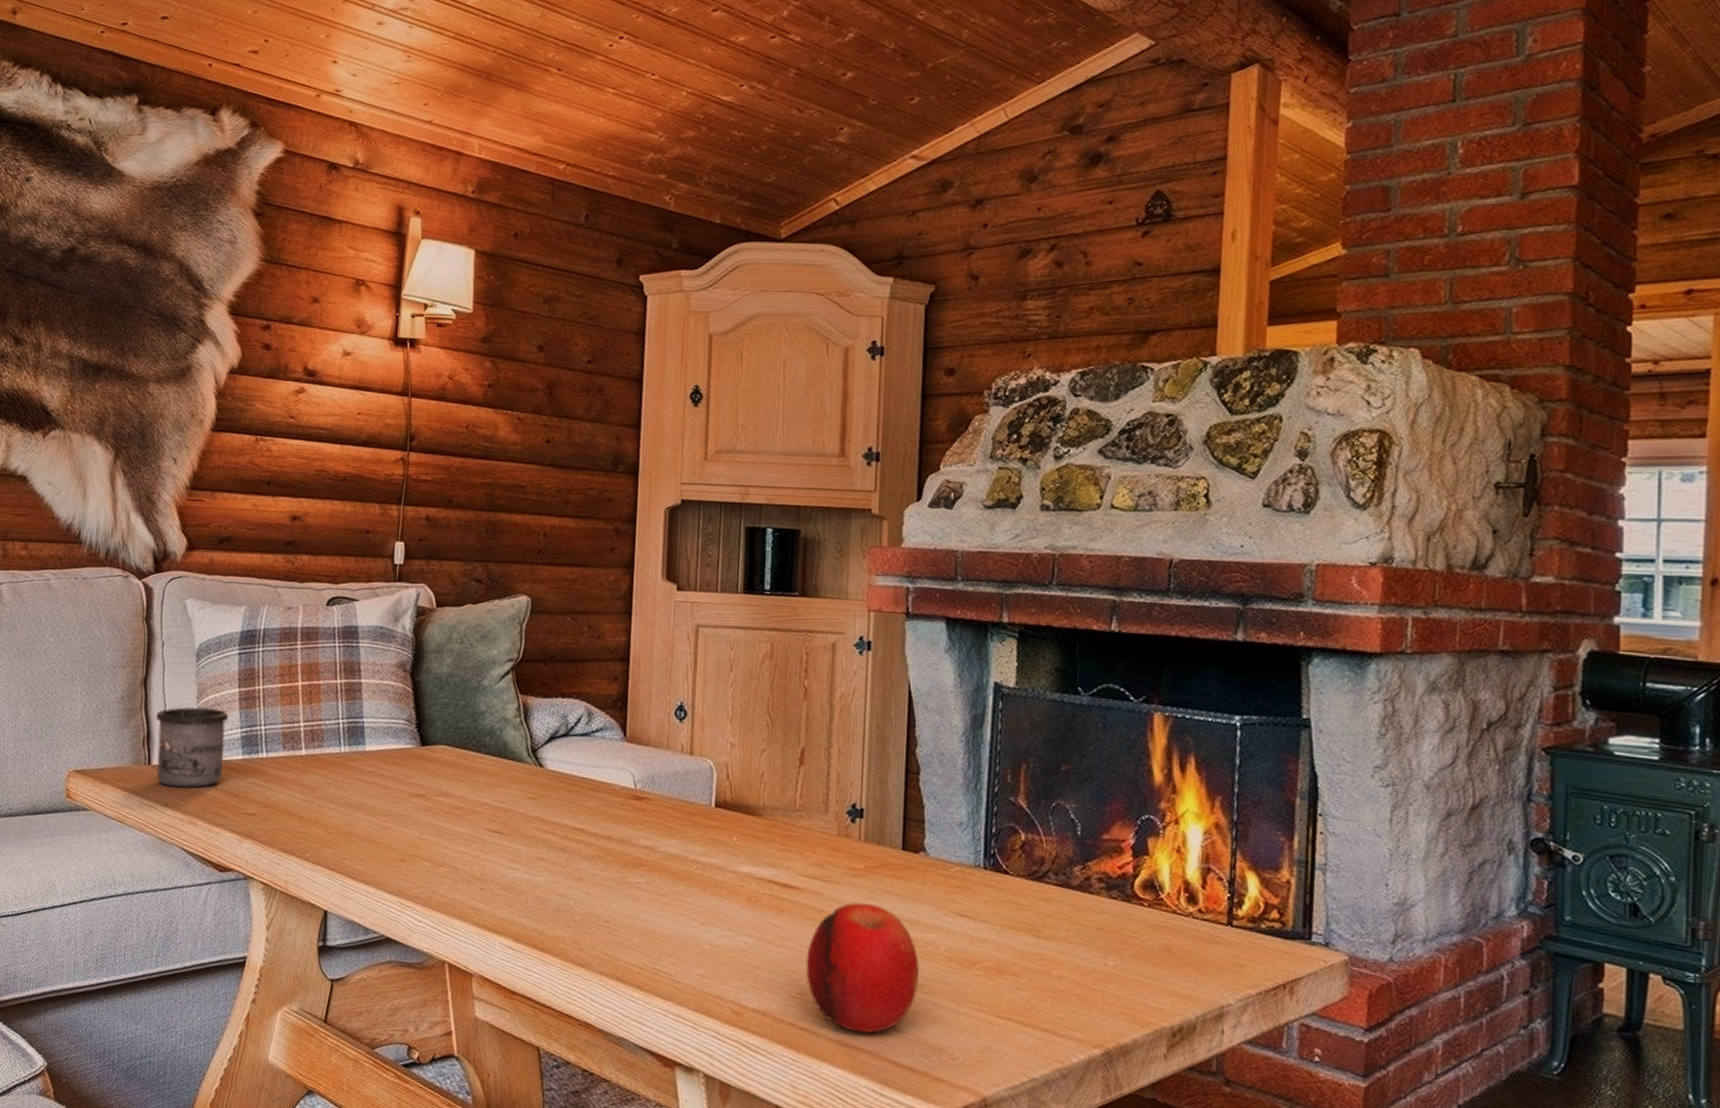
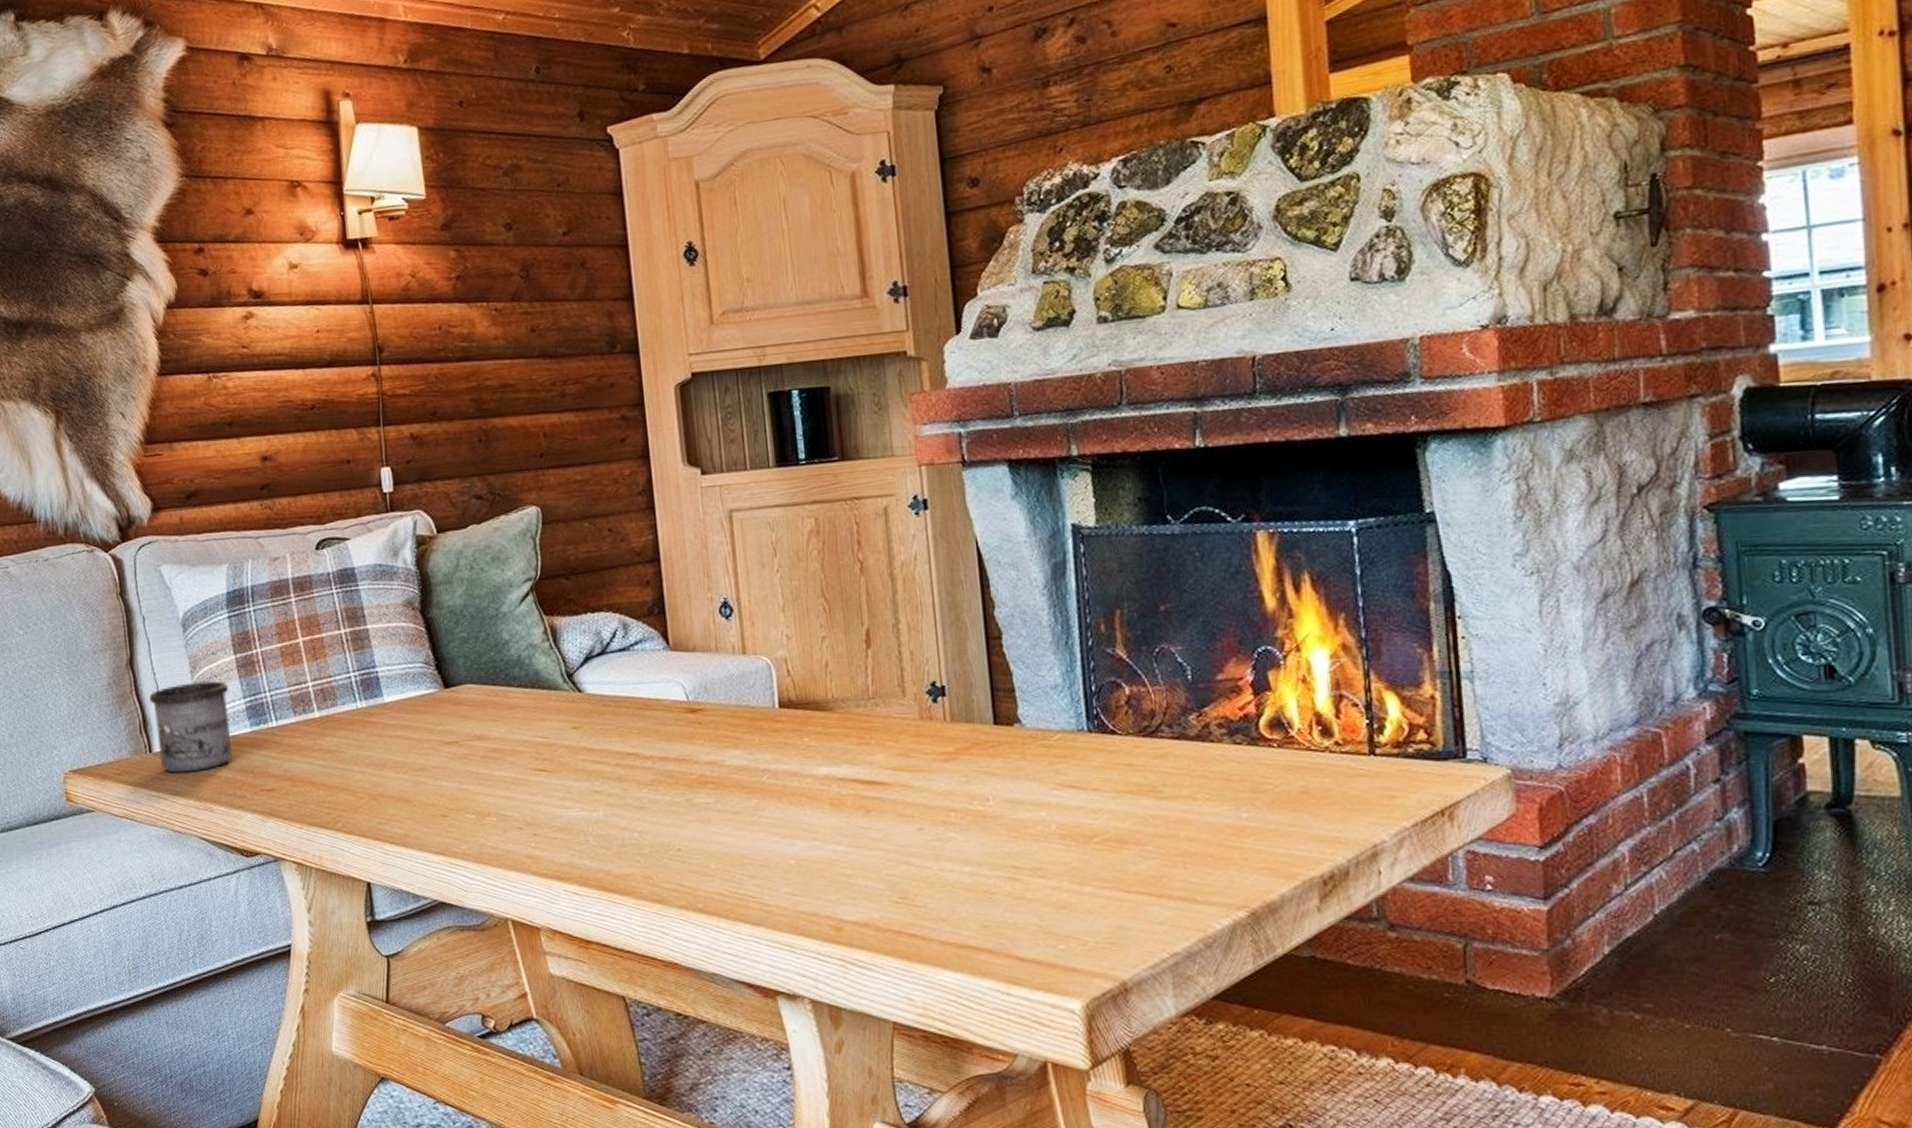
fruit: present [805,902,919,1034] -> none [904,788,1033,931]

